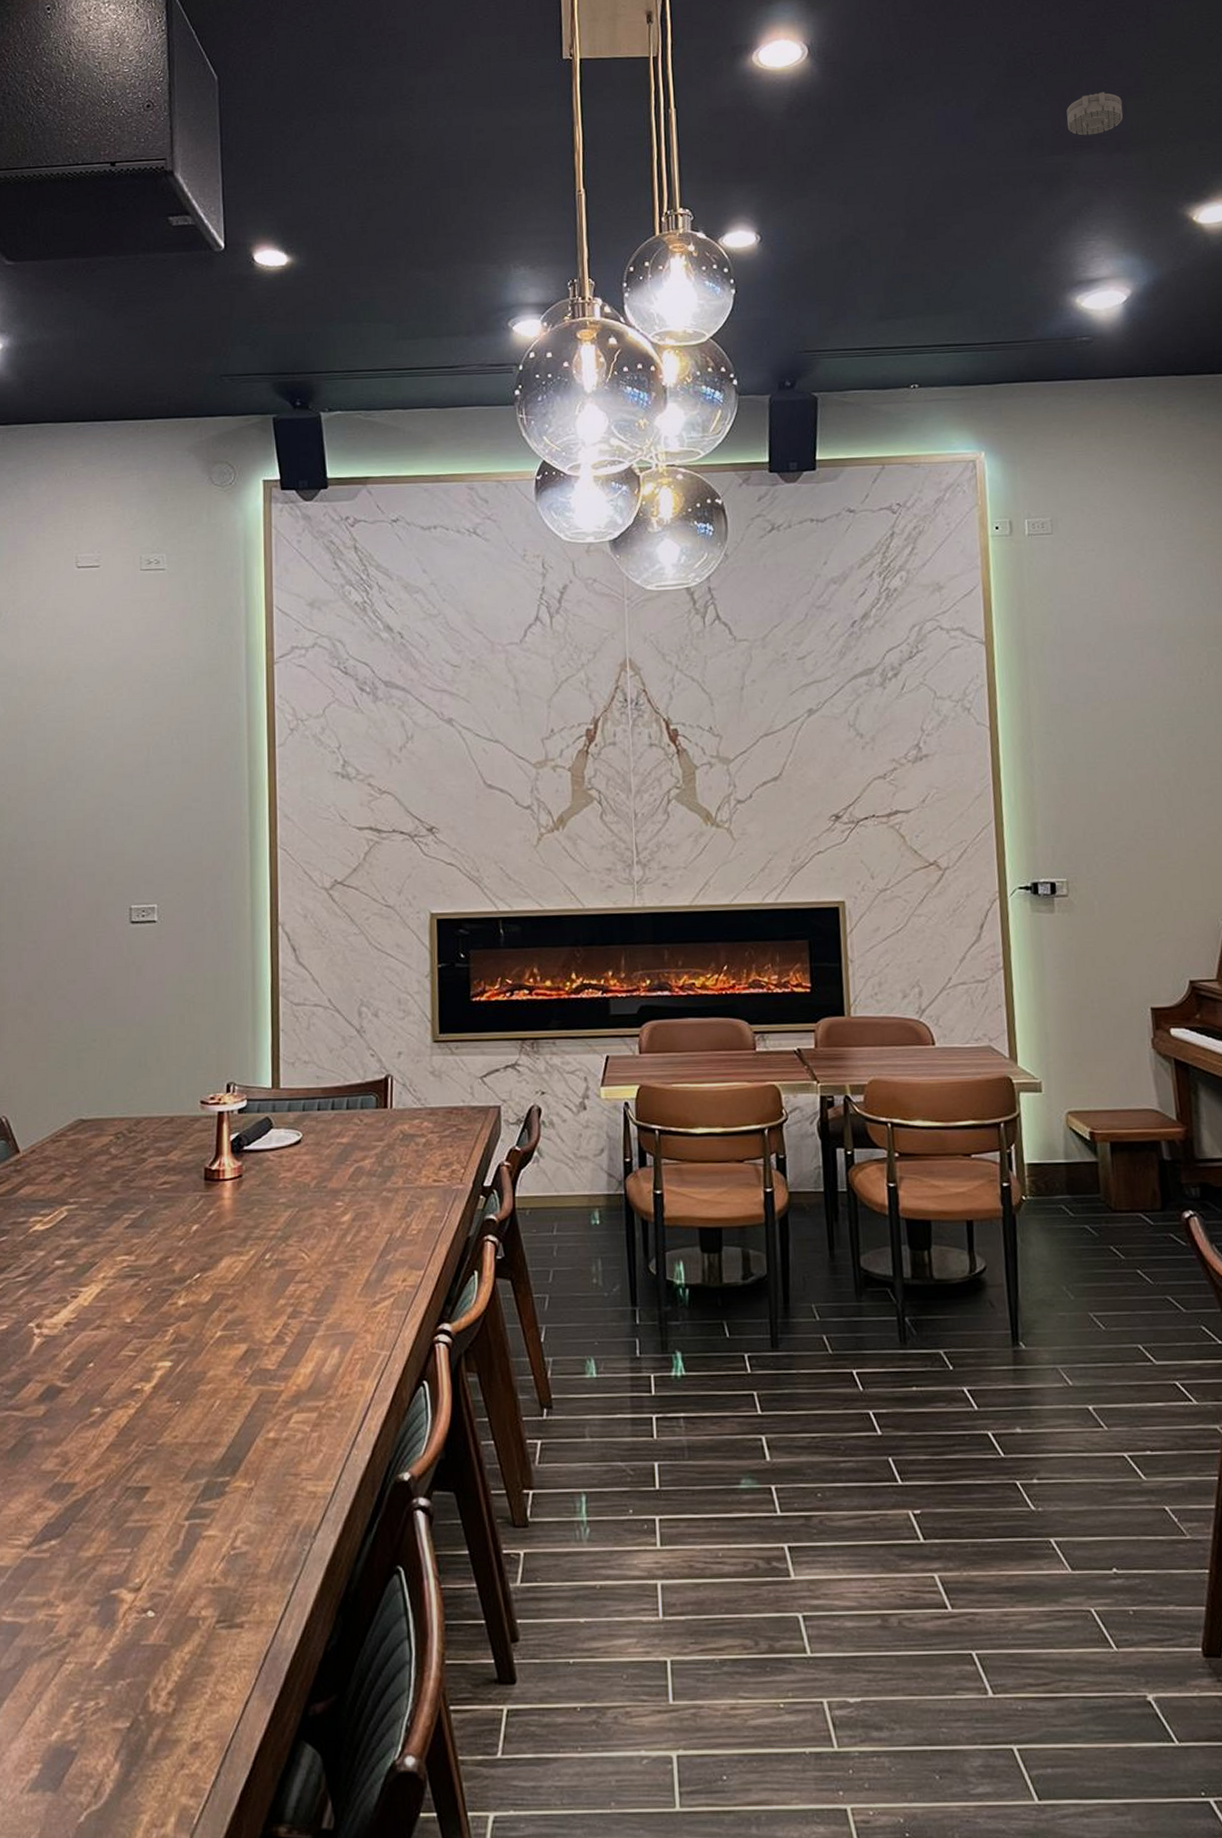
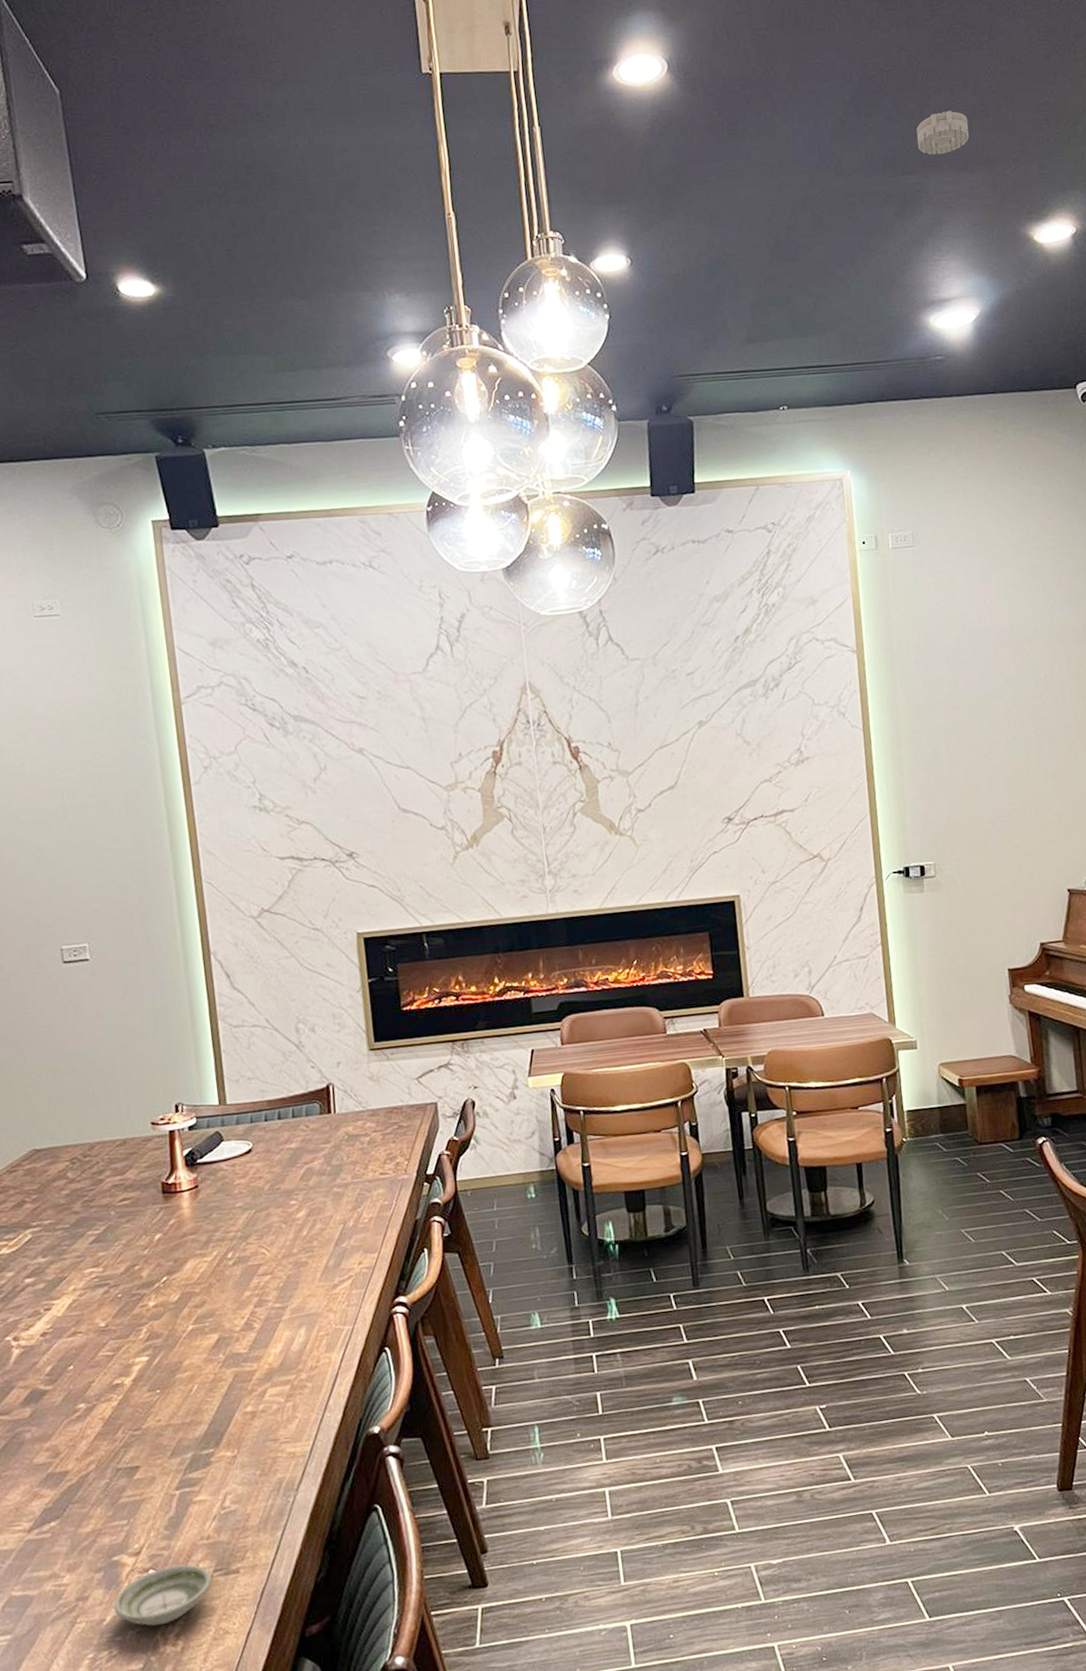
saucer: none [106,1609,213,1679] -> present [113,1564,212,1626]

